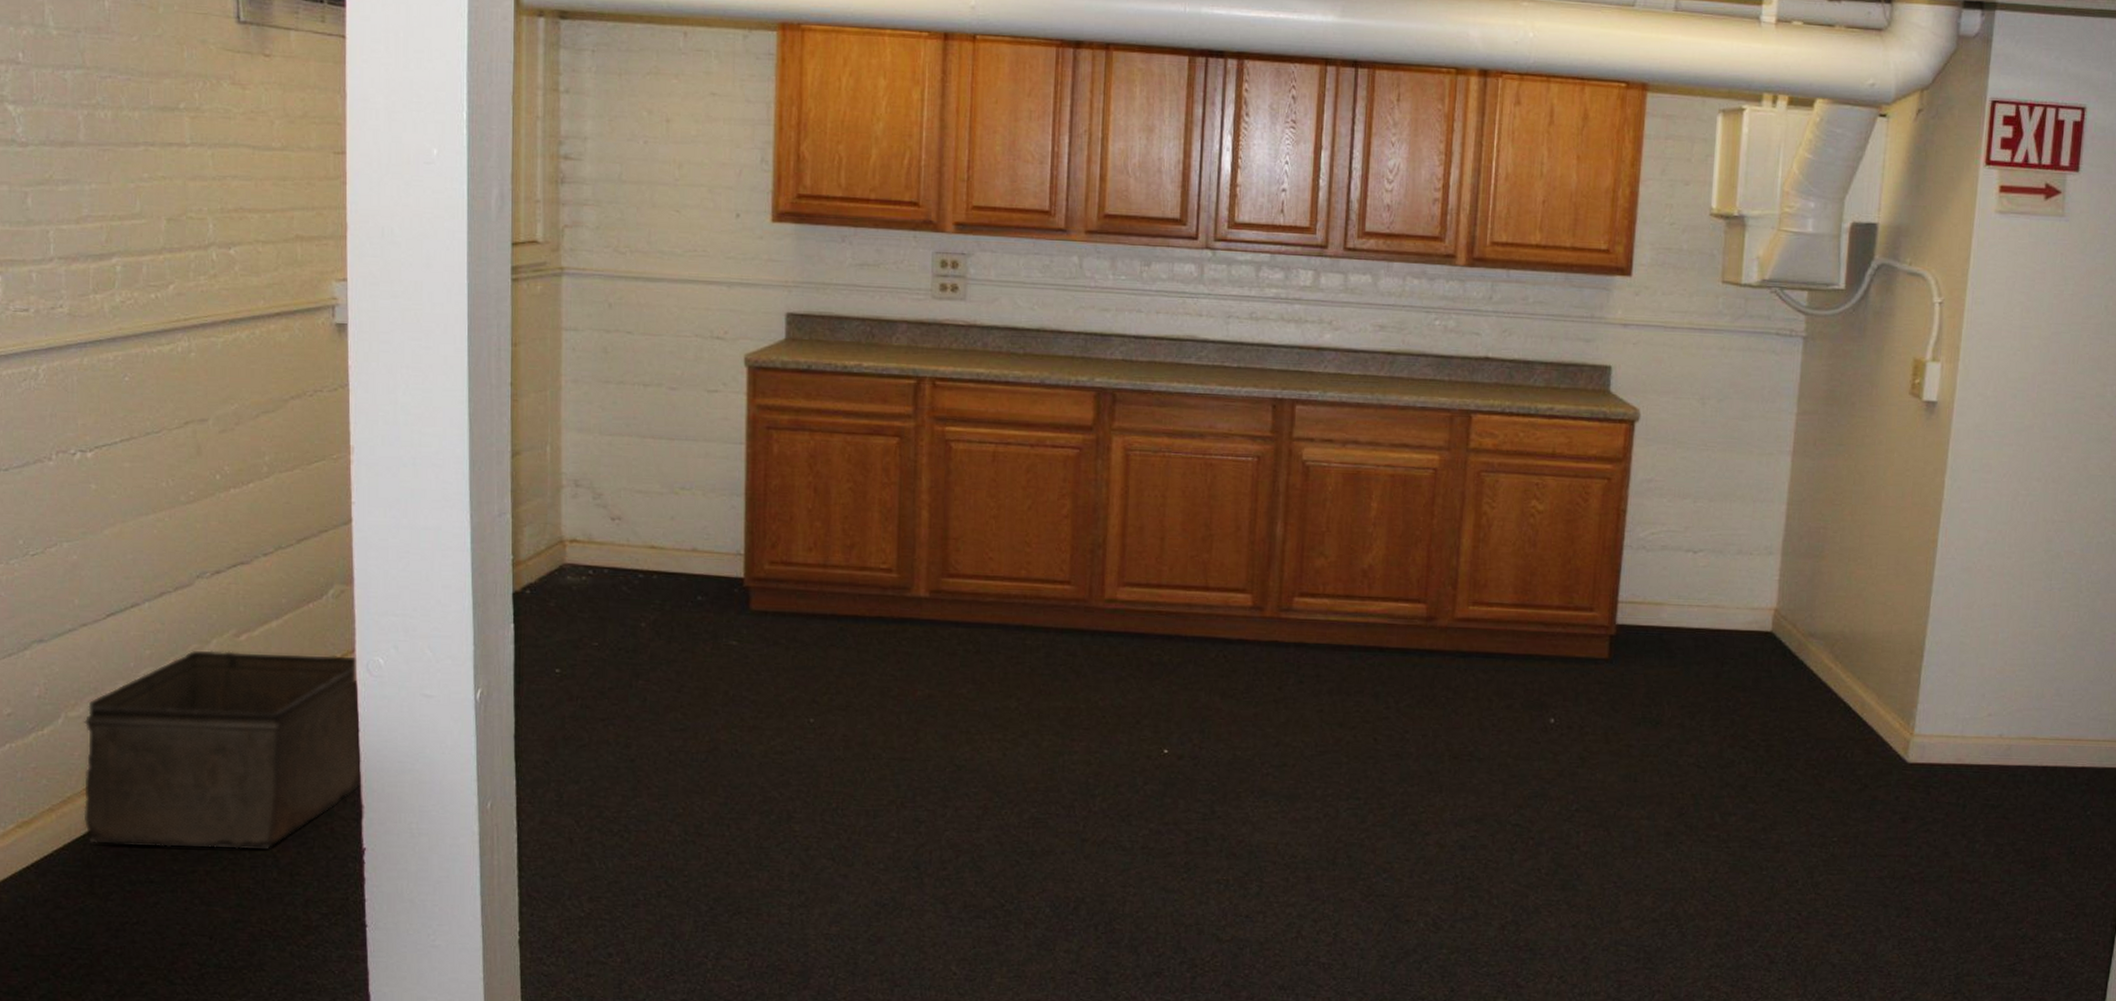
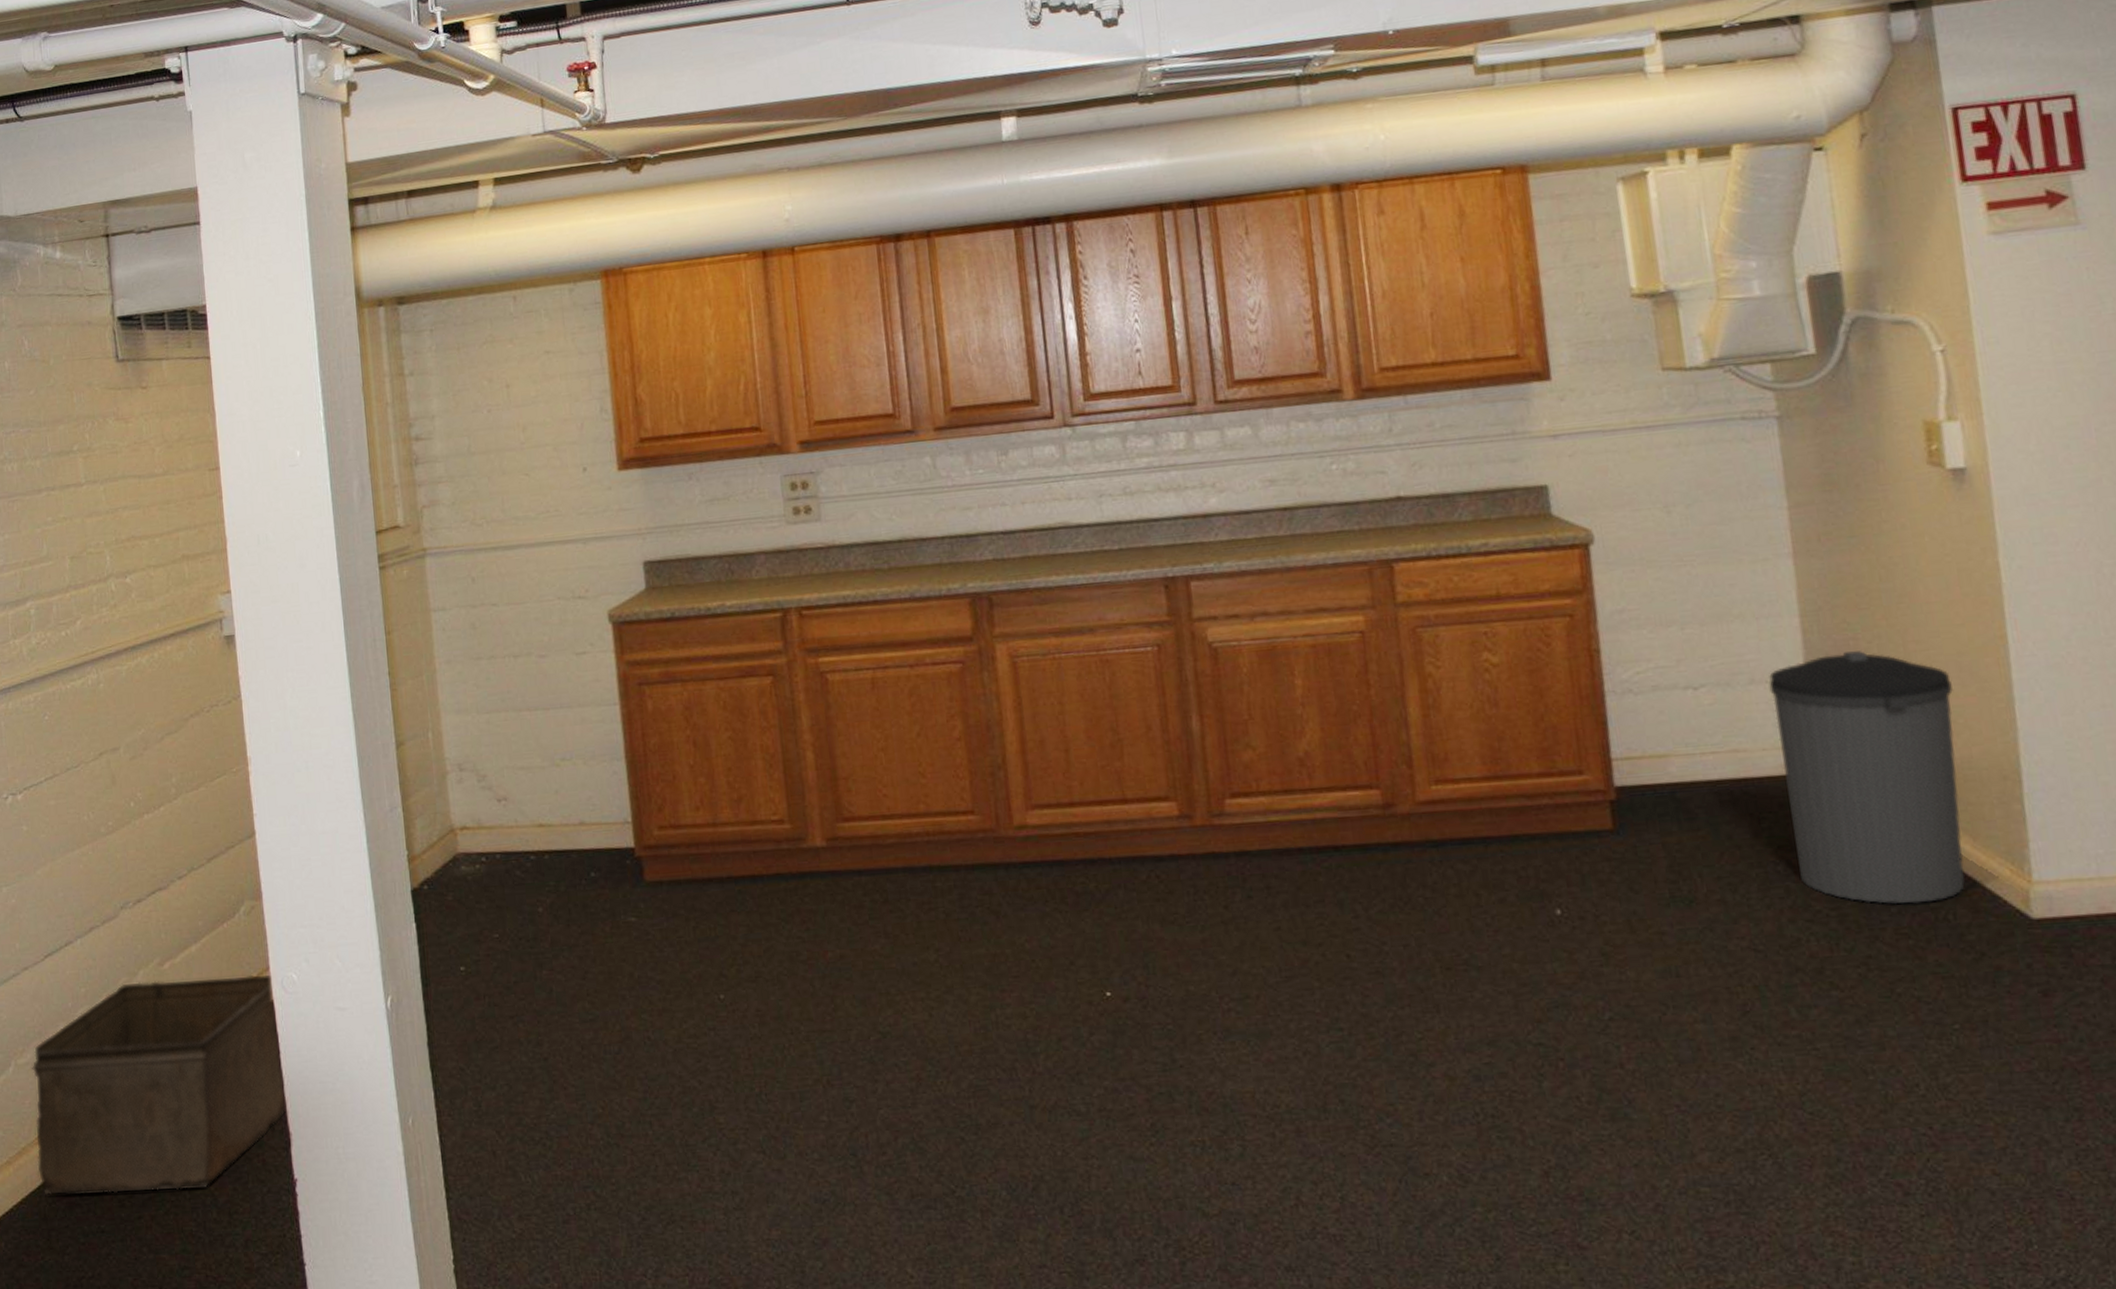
trash can: none [1745,538,1890,743] -> present [1768,651,1965,904]

